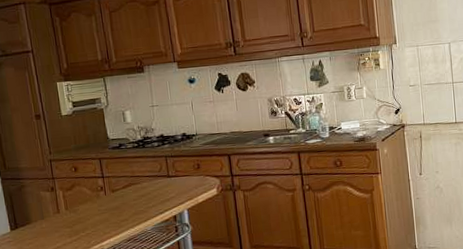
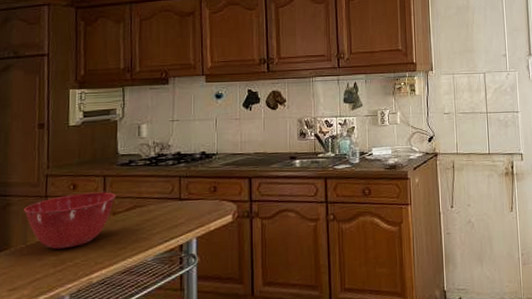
mixing bowl: none [36,172,113,223] -> present [24,192,117,250]

